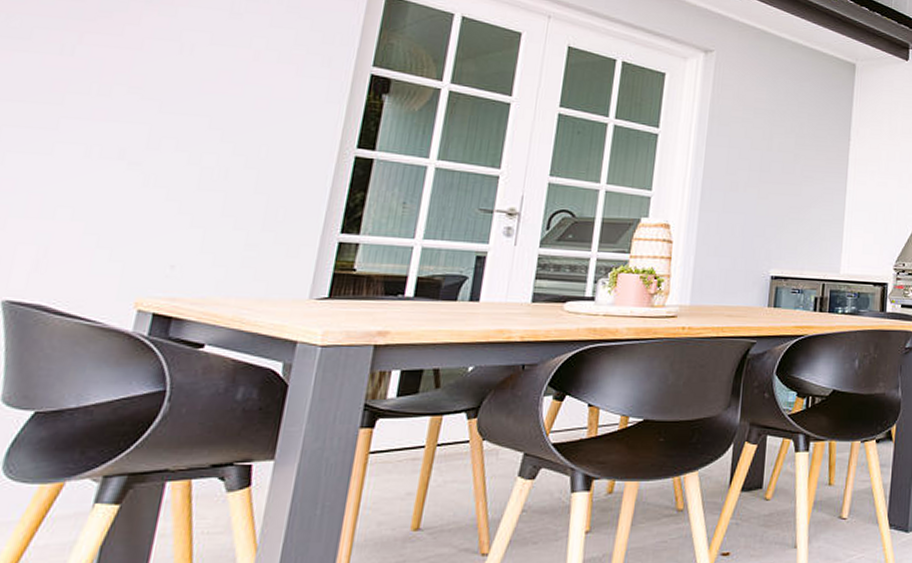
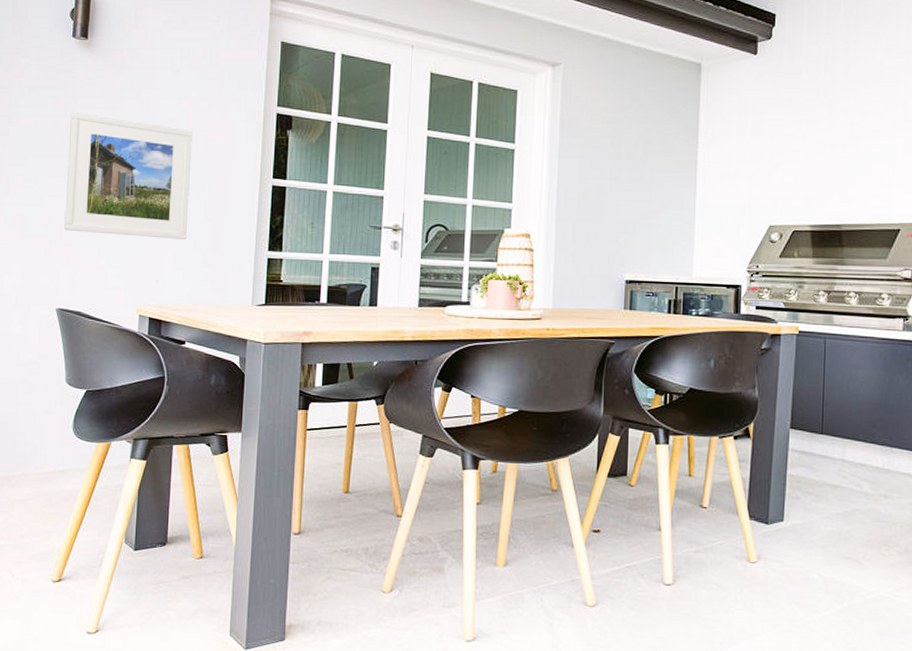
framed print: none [34,49,251,216] -> present [64,112,193,239]

